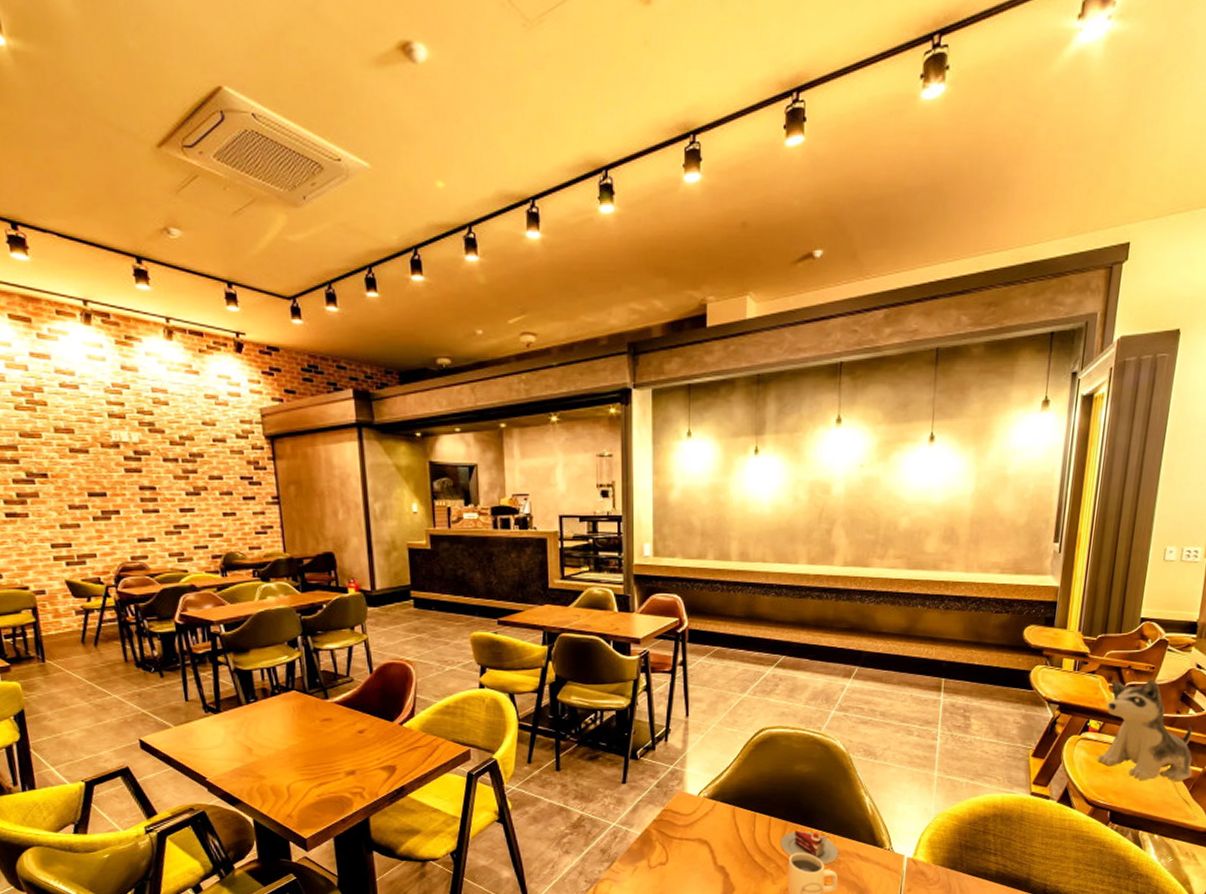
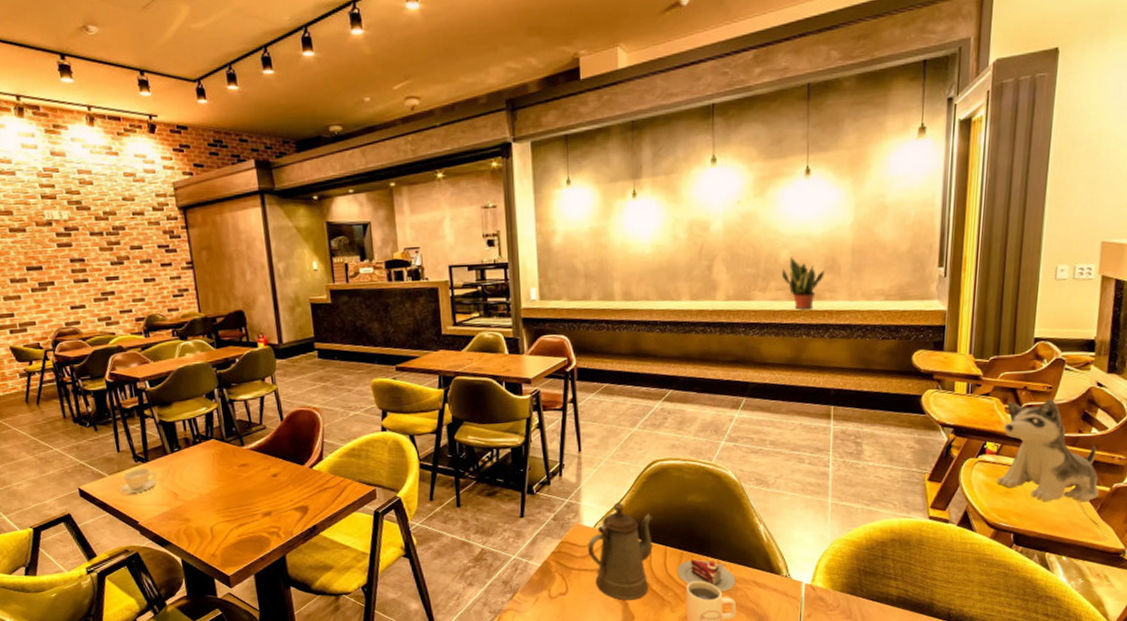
teacup: none [185,720,230,747] -> present [118,468,158,494]
coffee pot: none [690,770,759,871] -> present [587,502,653,600]
potted plant: none [900,525,943,580] -> present [781,257,825,310]

